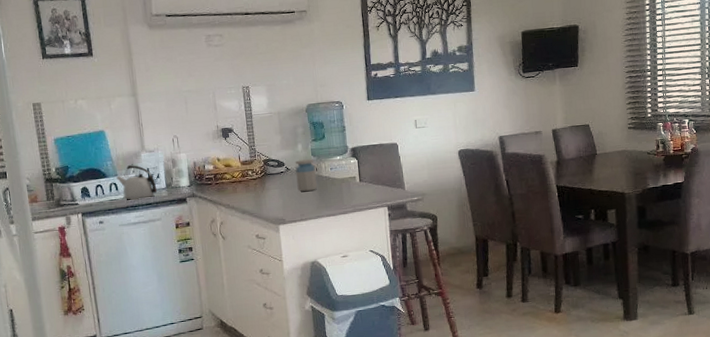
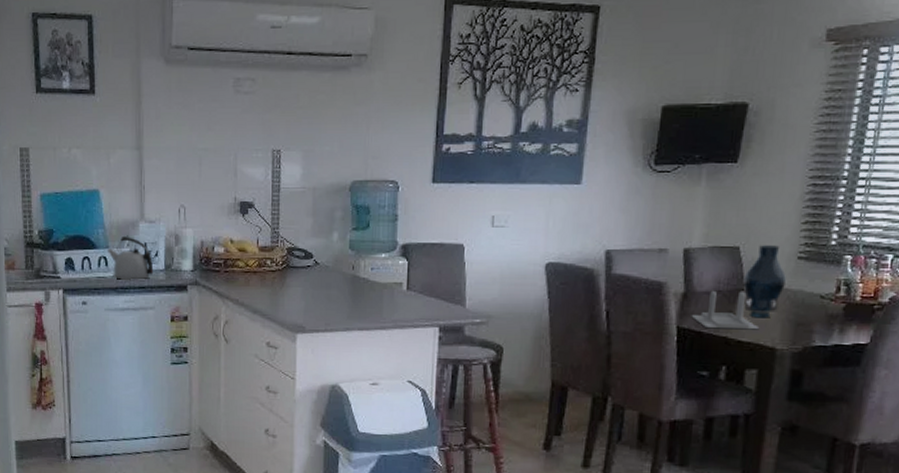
jar: present [295,159,317,192] -> none [326,253,352,295]
napkin holder: none [564,155,612,185] -> present [691,290,760,330]
vase: none [595,121,624,173] -> present [743,245,787,318]

